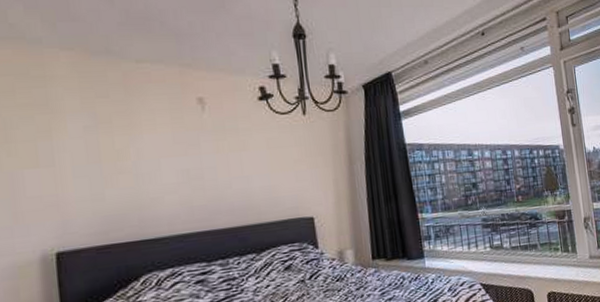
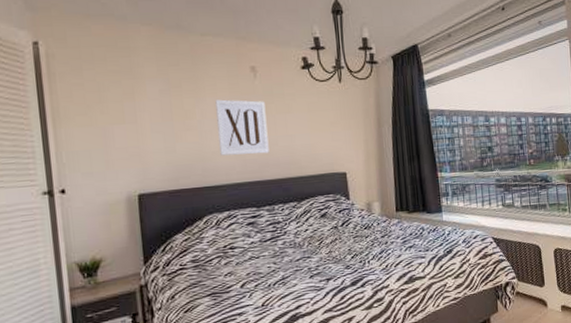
wall art: none [154,136,222,203] -> present [215,99,269,156]

